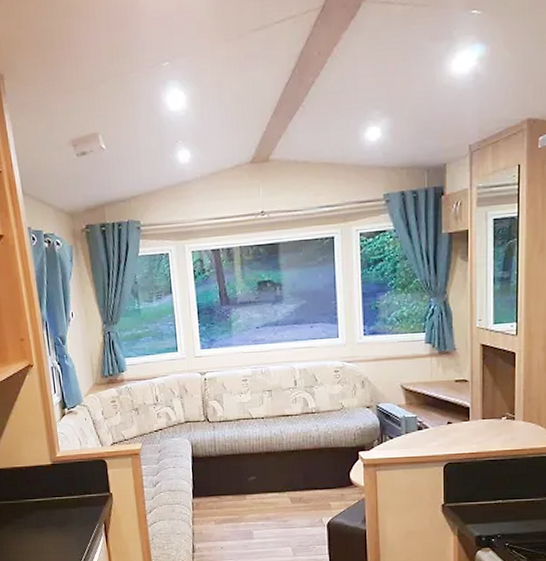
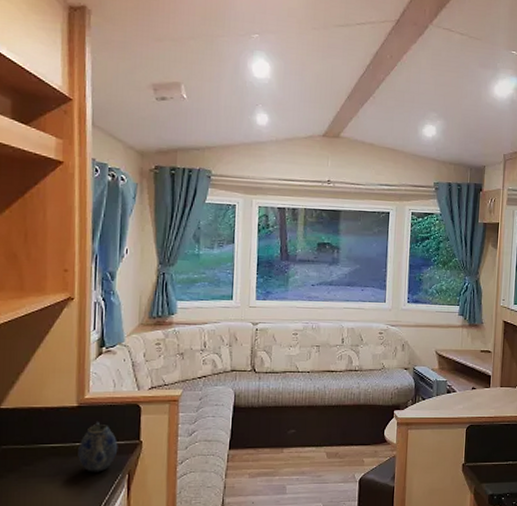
teapot: none [58,477,92,523] -> present [78,422,118,472]

